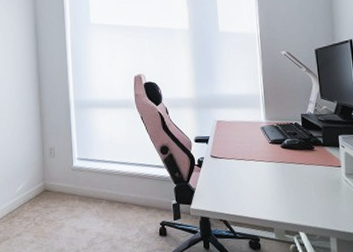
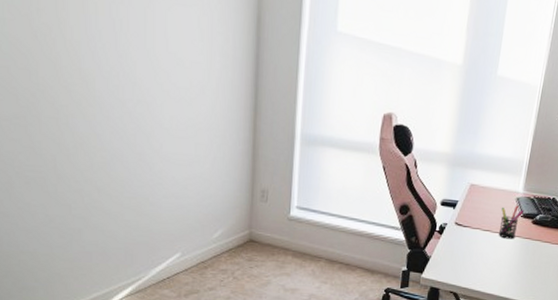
pen holder: none [249,133,271,165] -> present [498,205,524,239]

